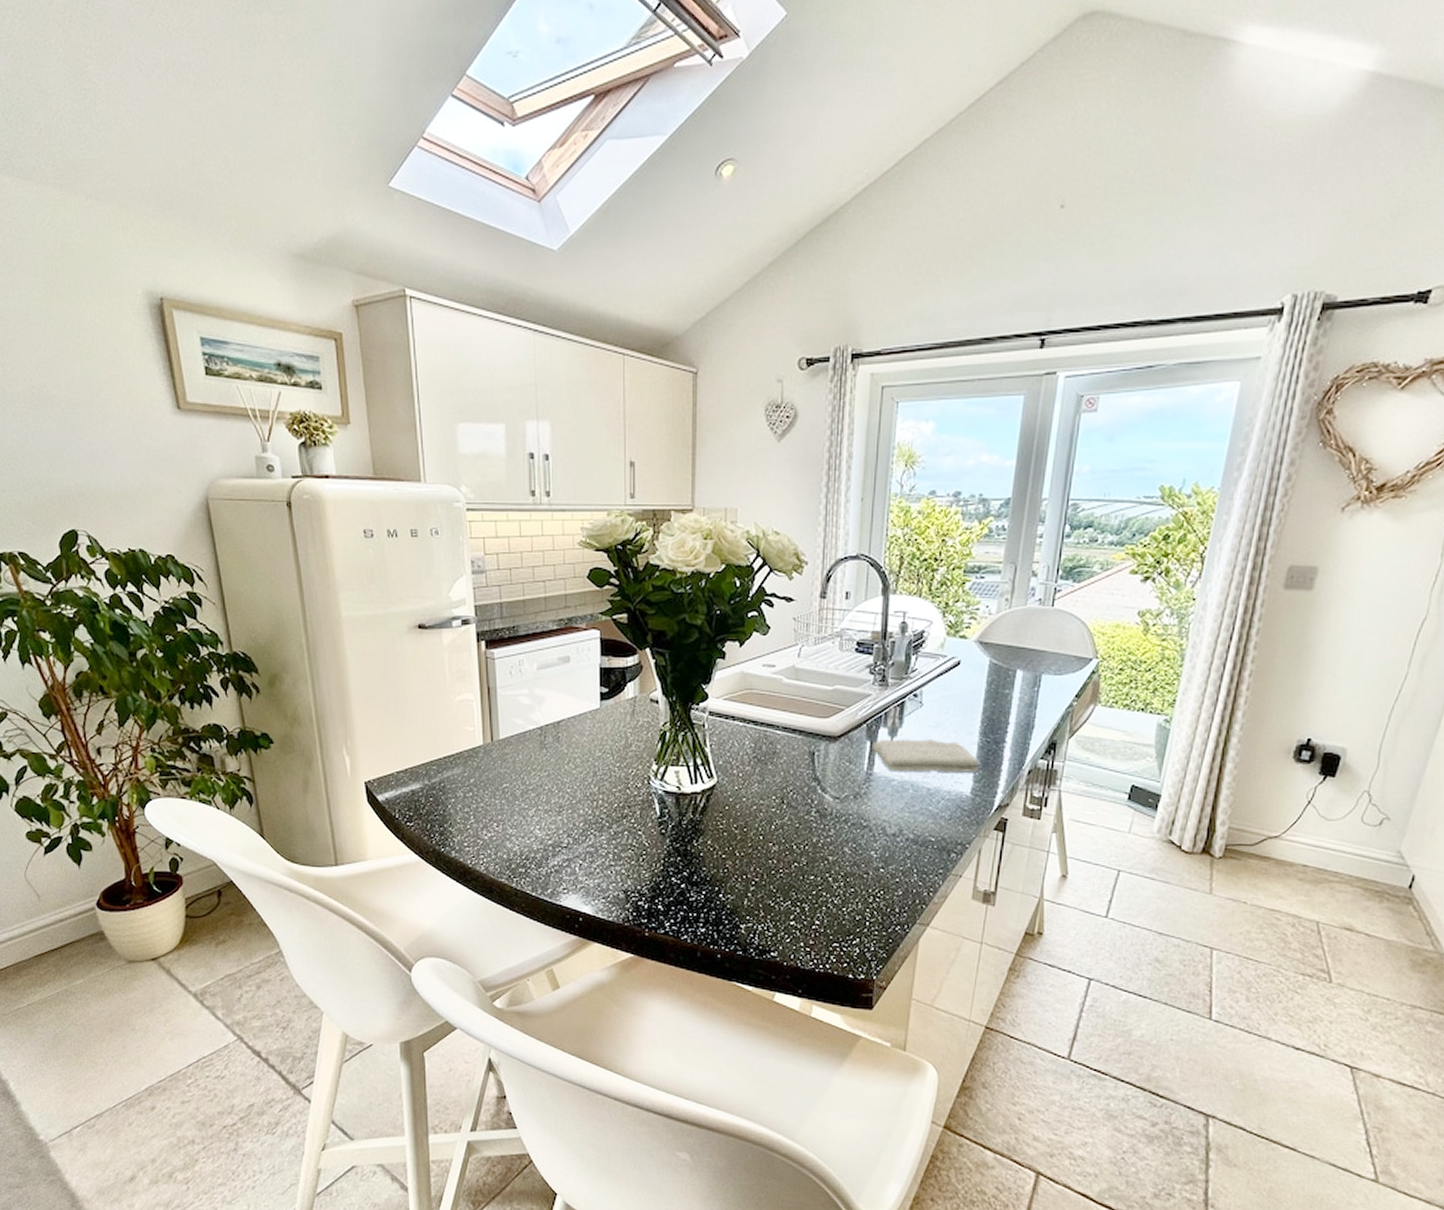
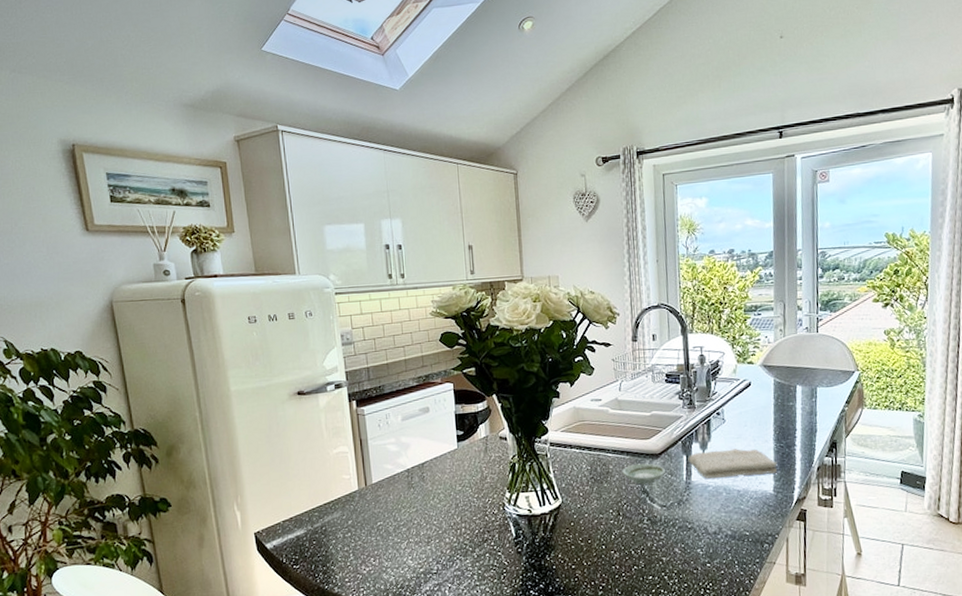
saucer: none [791,746,843,771] -> present [622,463,665,485]

